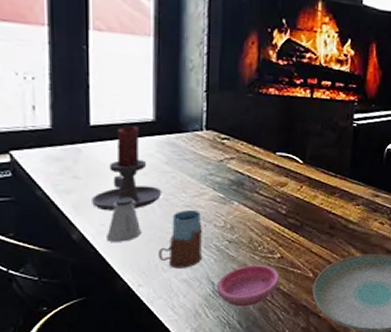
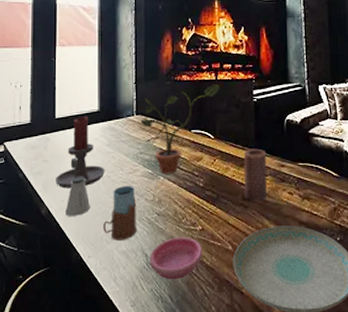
potted plant: none [212,103,315,199] -> present [141,84,220,174]
candle: none [332,176,361,231] -> present [243,148,268,202]

